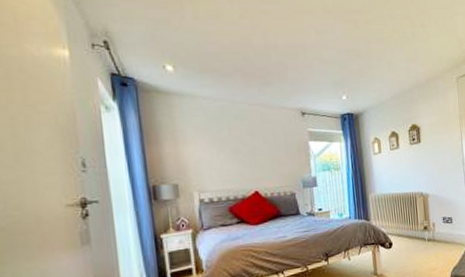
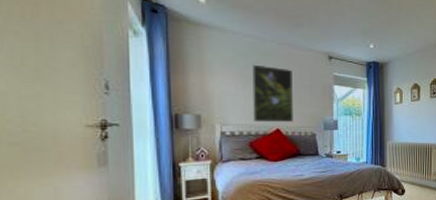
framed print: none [225,127,271,186] -> present [252,64,293,123]

